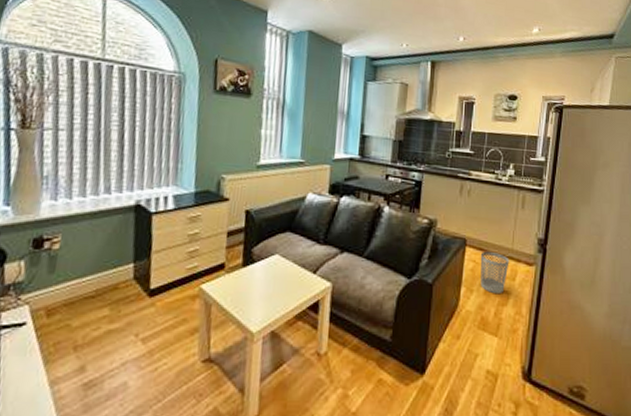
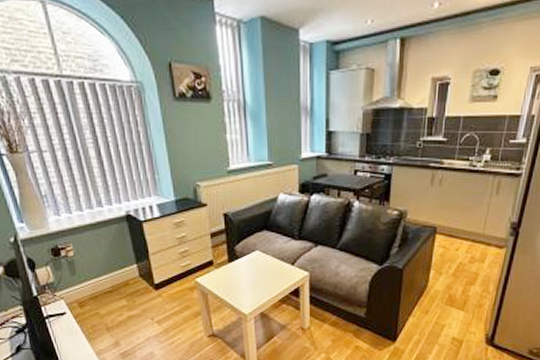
wastebasket: present [480,251,510,295] -> none [449,237,480,275]

